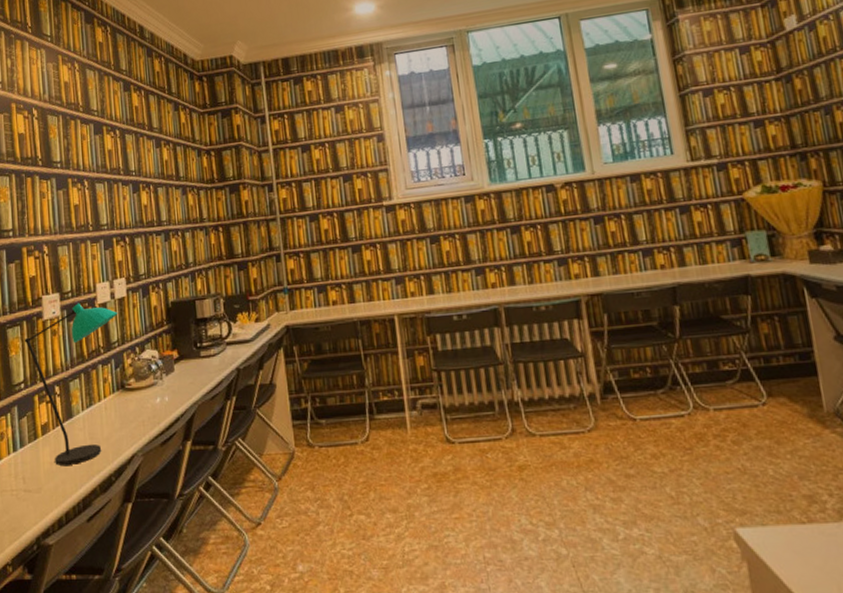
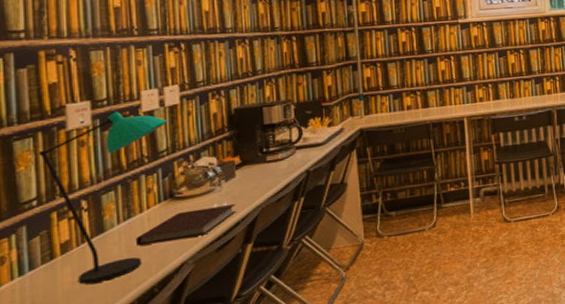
notebook: none [97,398,176,433] -> present [136,203,236,246]

